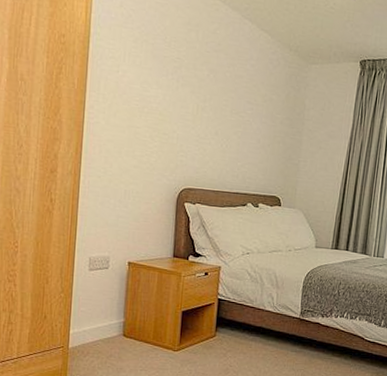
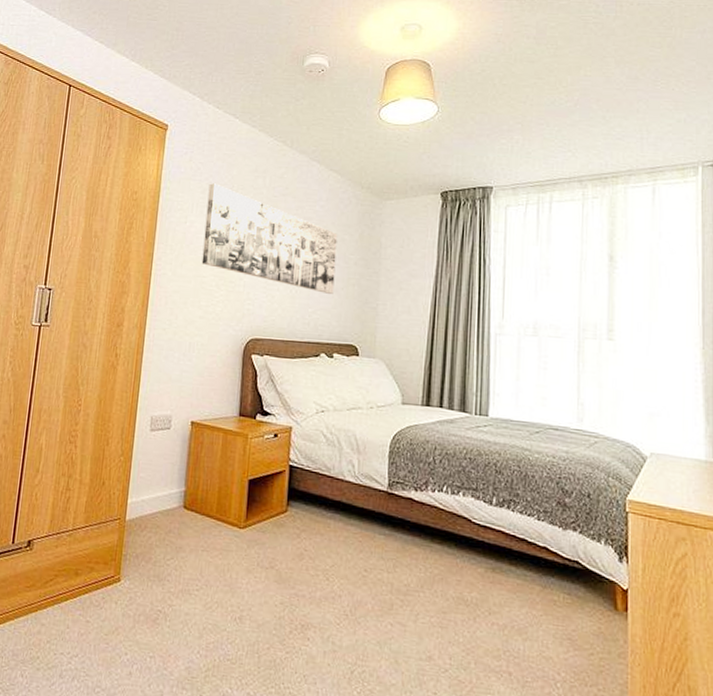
wall art: none [135,32,266,150] -> present [201,183,338,294]

